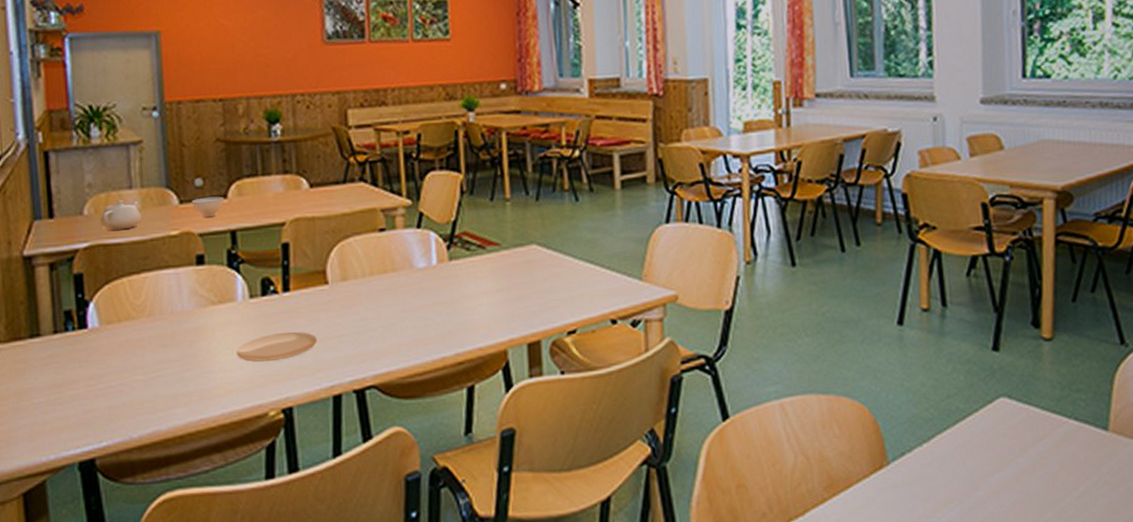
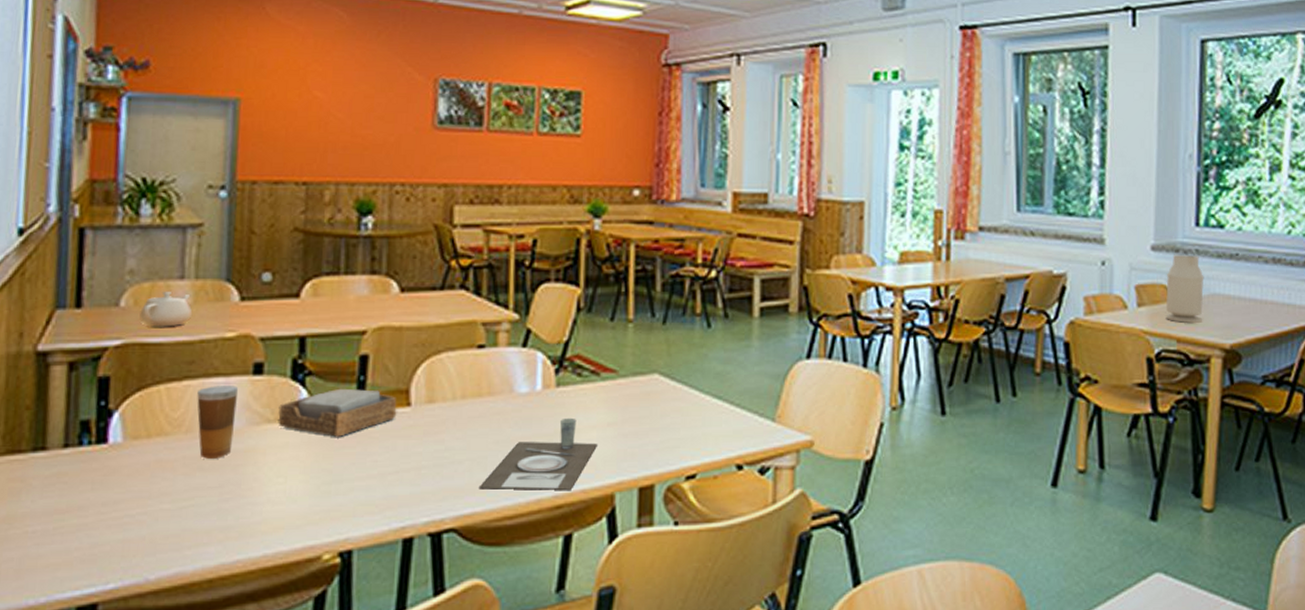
beverage cup: none [153,275,187,337] -> present [197,386,238,459]
bowl: present [192,196,224,218] -> none [255,295,295,319]
napkin holder: none [220,272,317,314] -> present [278,388,397,437]
plate: present [236,331,318,362] -> none [290,460,391,495]
place setting: none [391,286,489,351] -> present [478,417,597,490]
water jug: none [996,105,1034,169] -> present [1165,254,1204,323]

